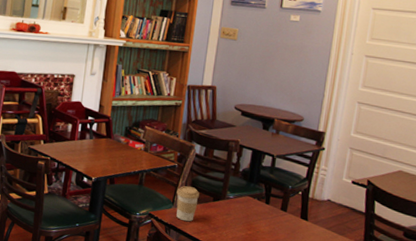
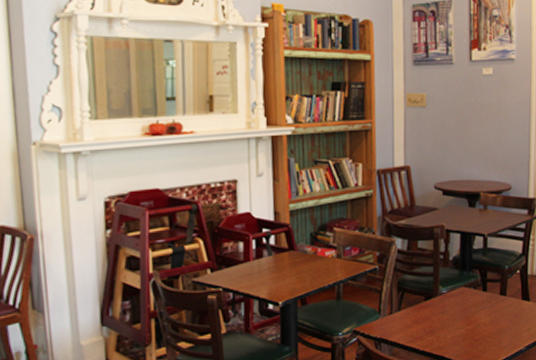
coffee cup: present [176,186,199,222] -> none [382,289,408,331]

